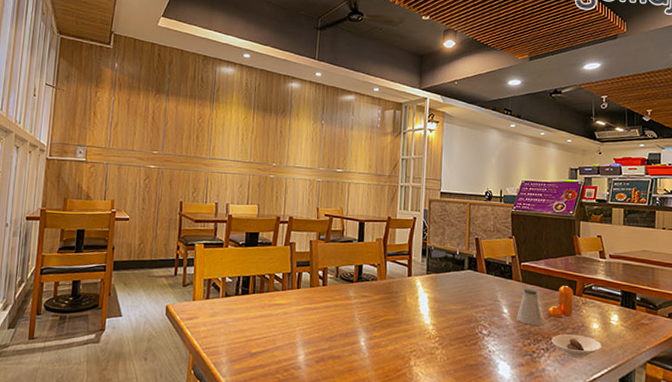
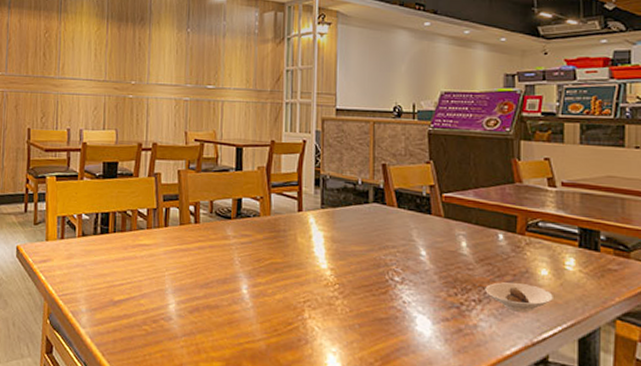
saltshaker: present [517,288,543,326] -> none [438,225,474,272]
pepper shaker: present [547,286,574,318] -> none [478,222,513,262]

